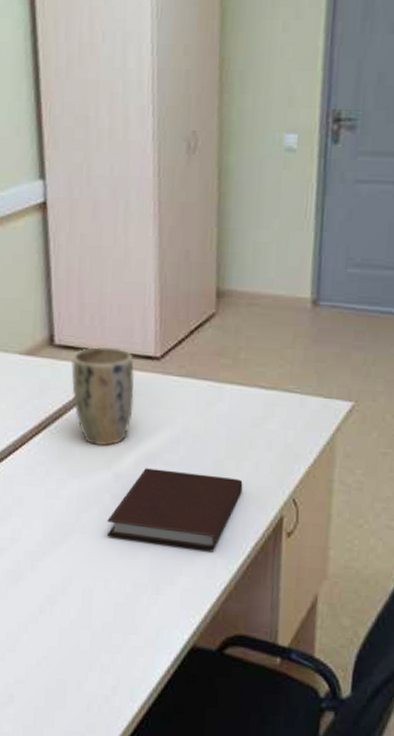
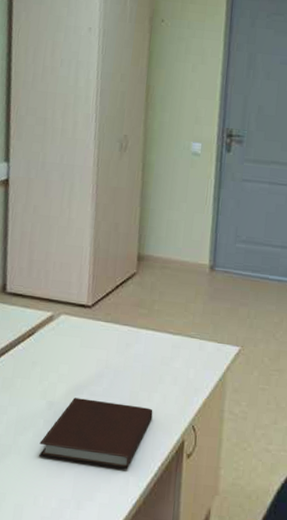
plant pot: present [71,346,134,447] -> none [18,295,70,379]

